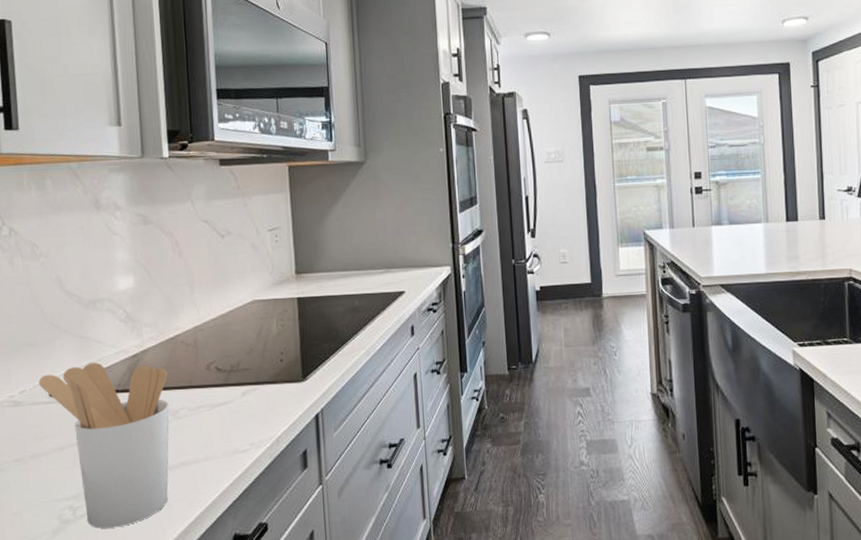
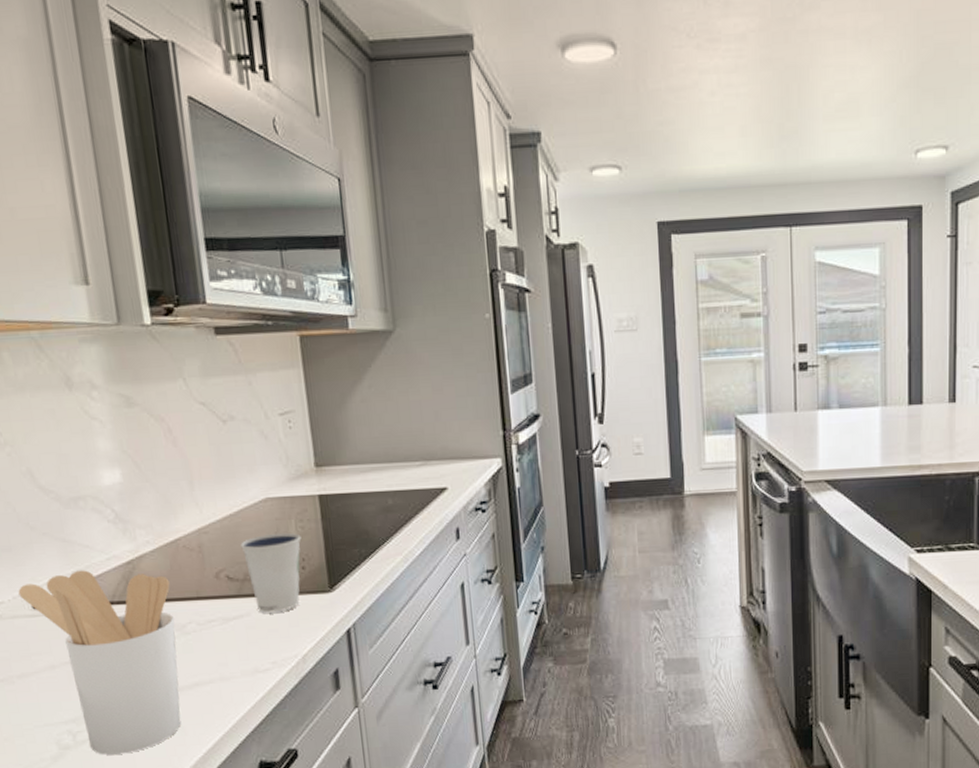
dixie cup: none [230,330,281,400] -> present [240,532,302,613]

